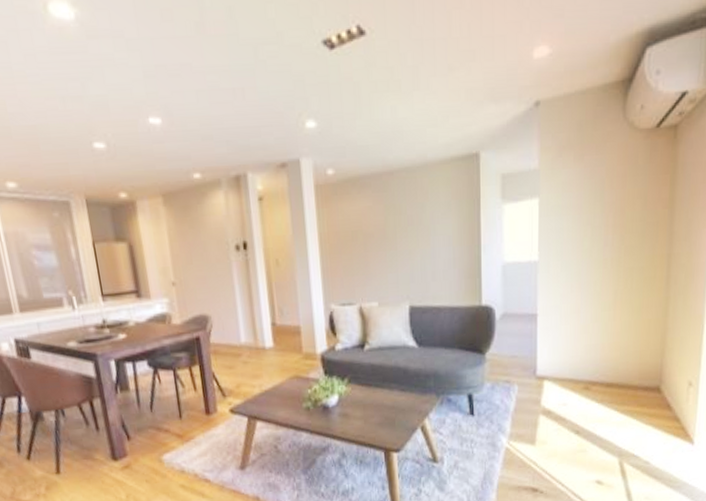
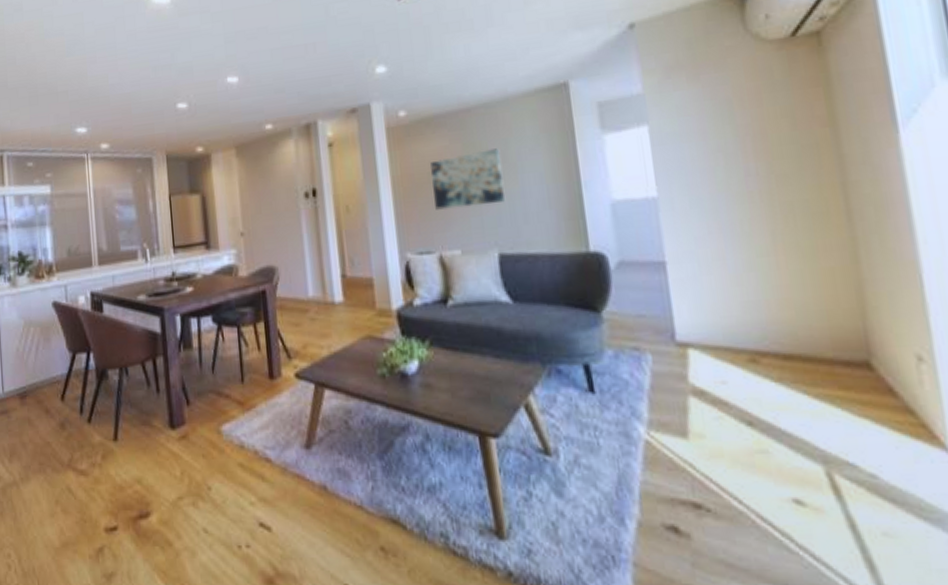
wall art: none [355,211,419,266] -> present [430,148,506,210]

